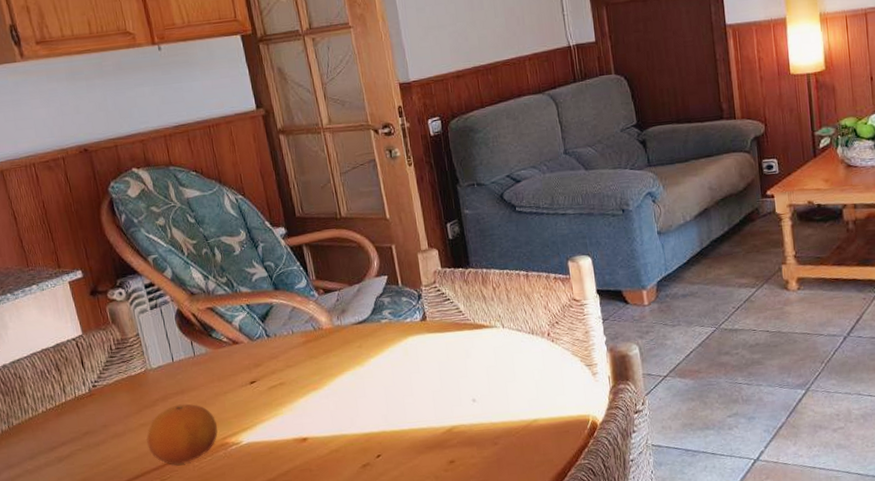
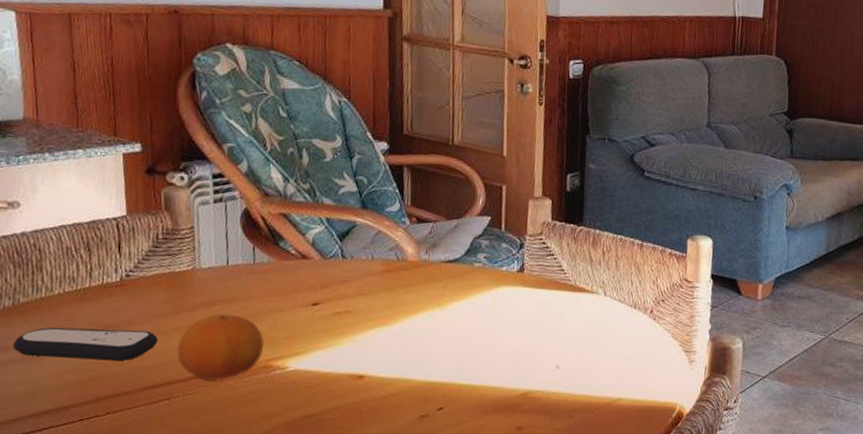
remote control: none [15,430,130,469] -> present [12,327,158,361]

